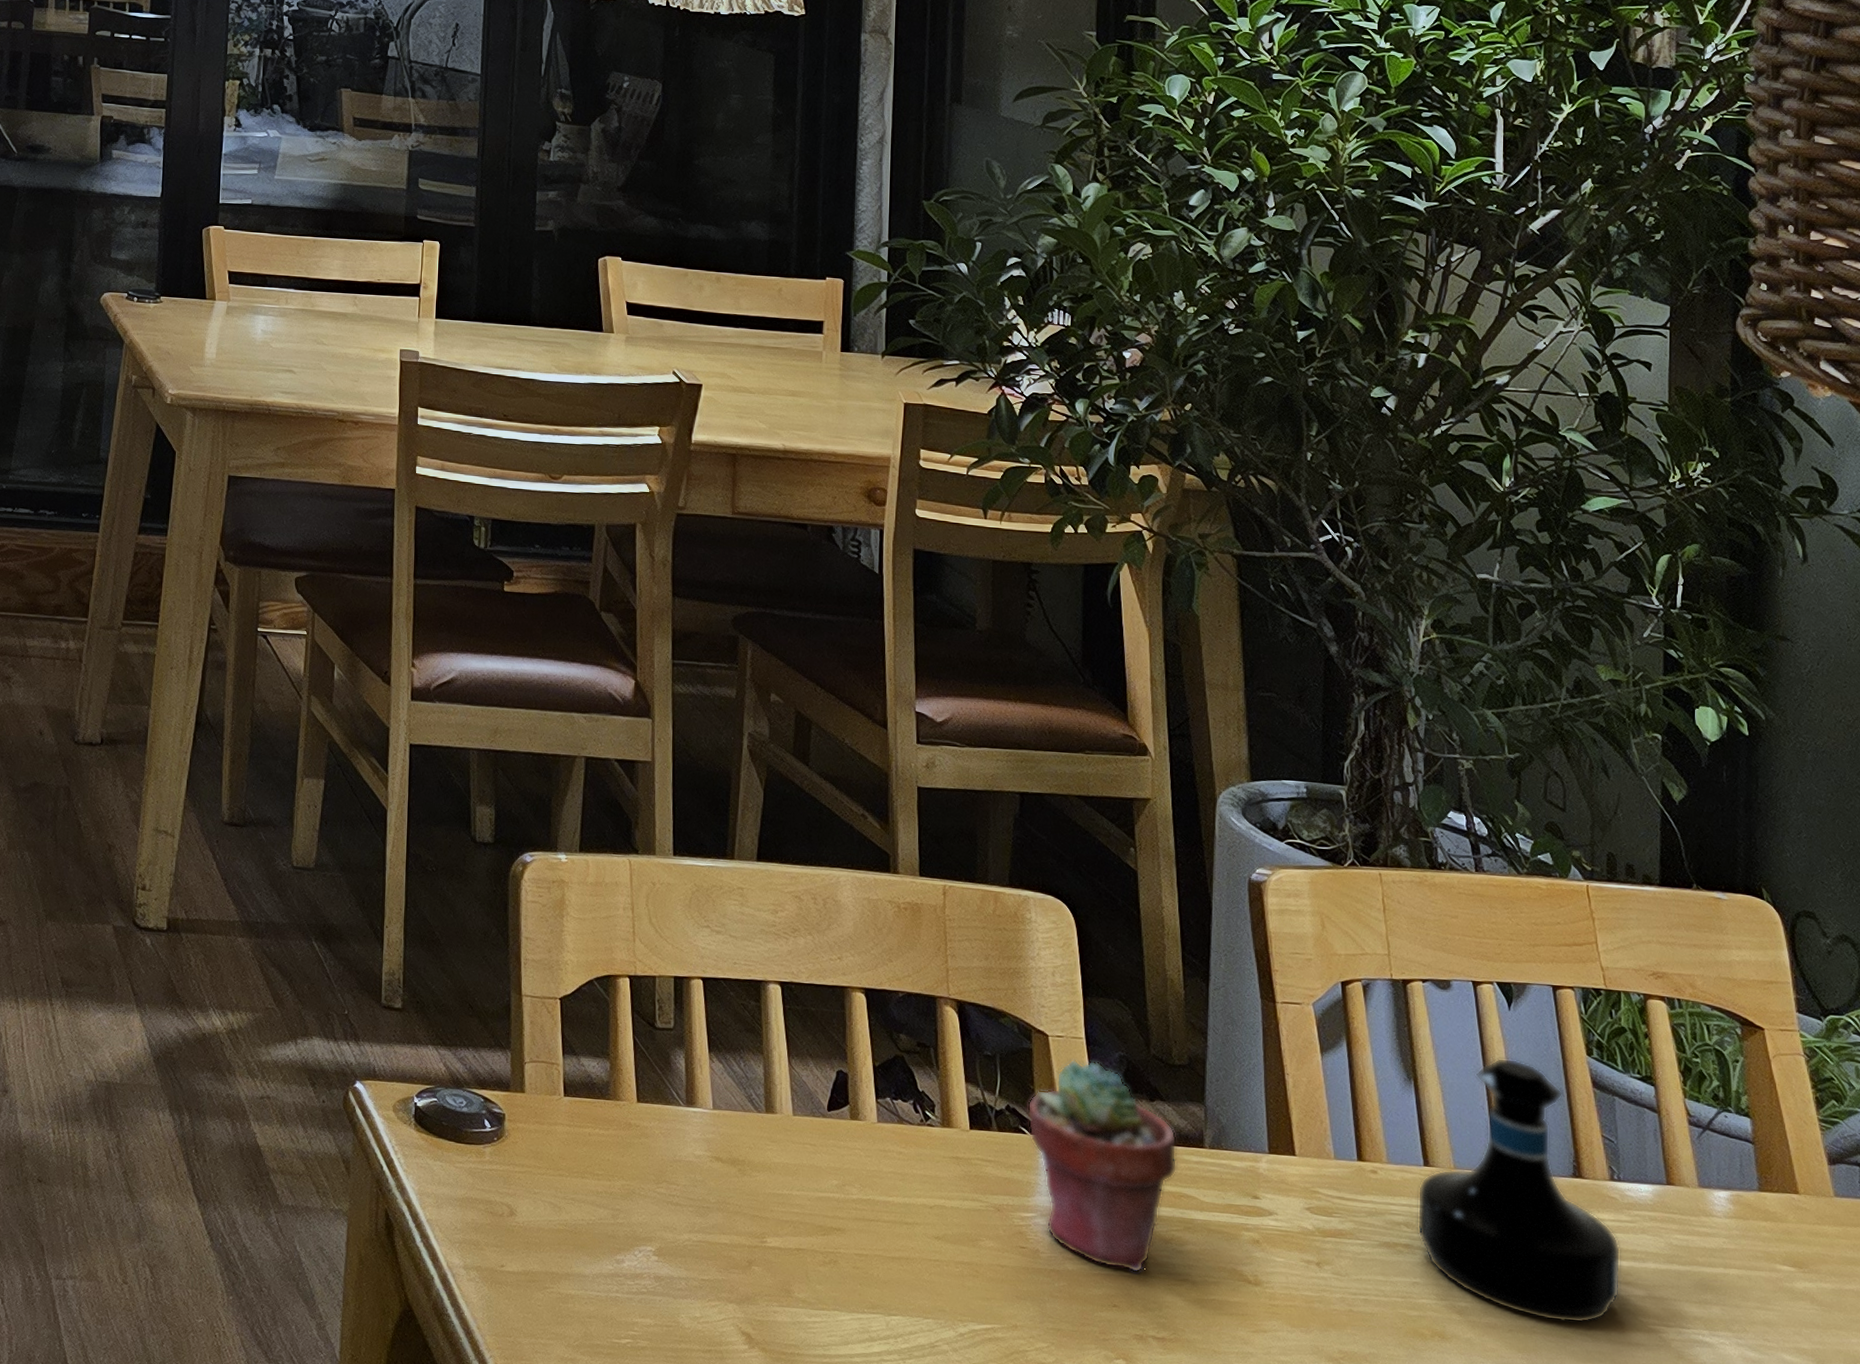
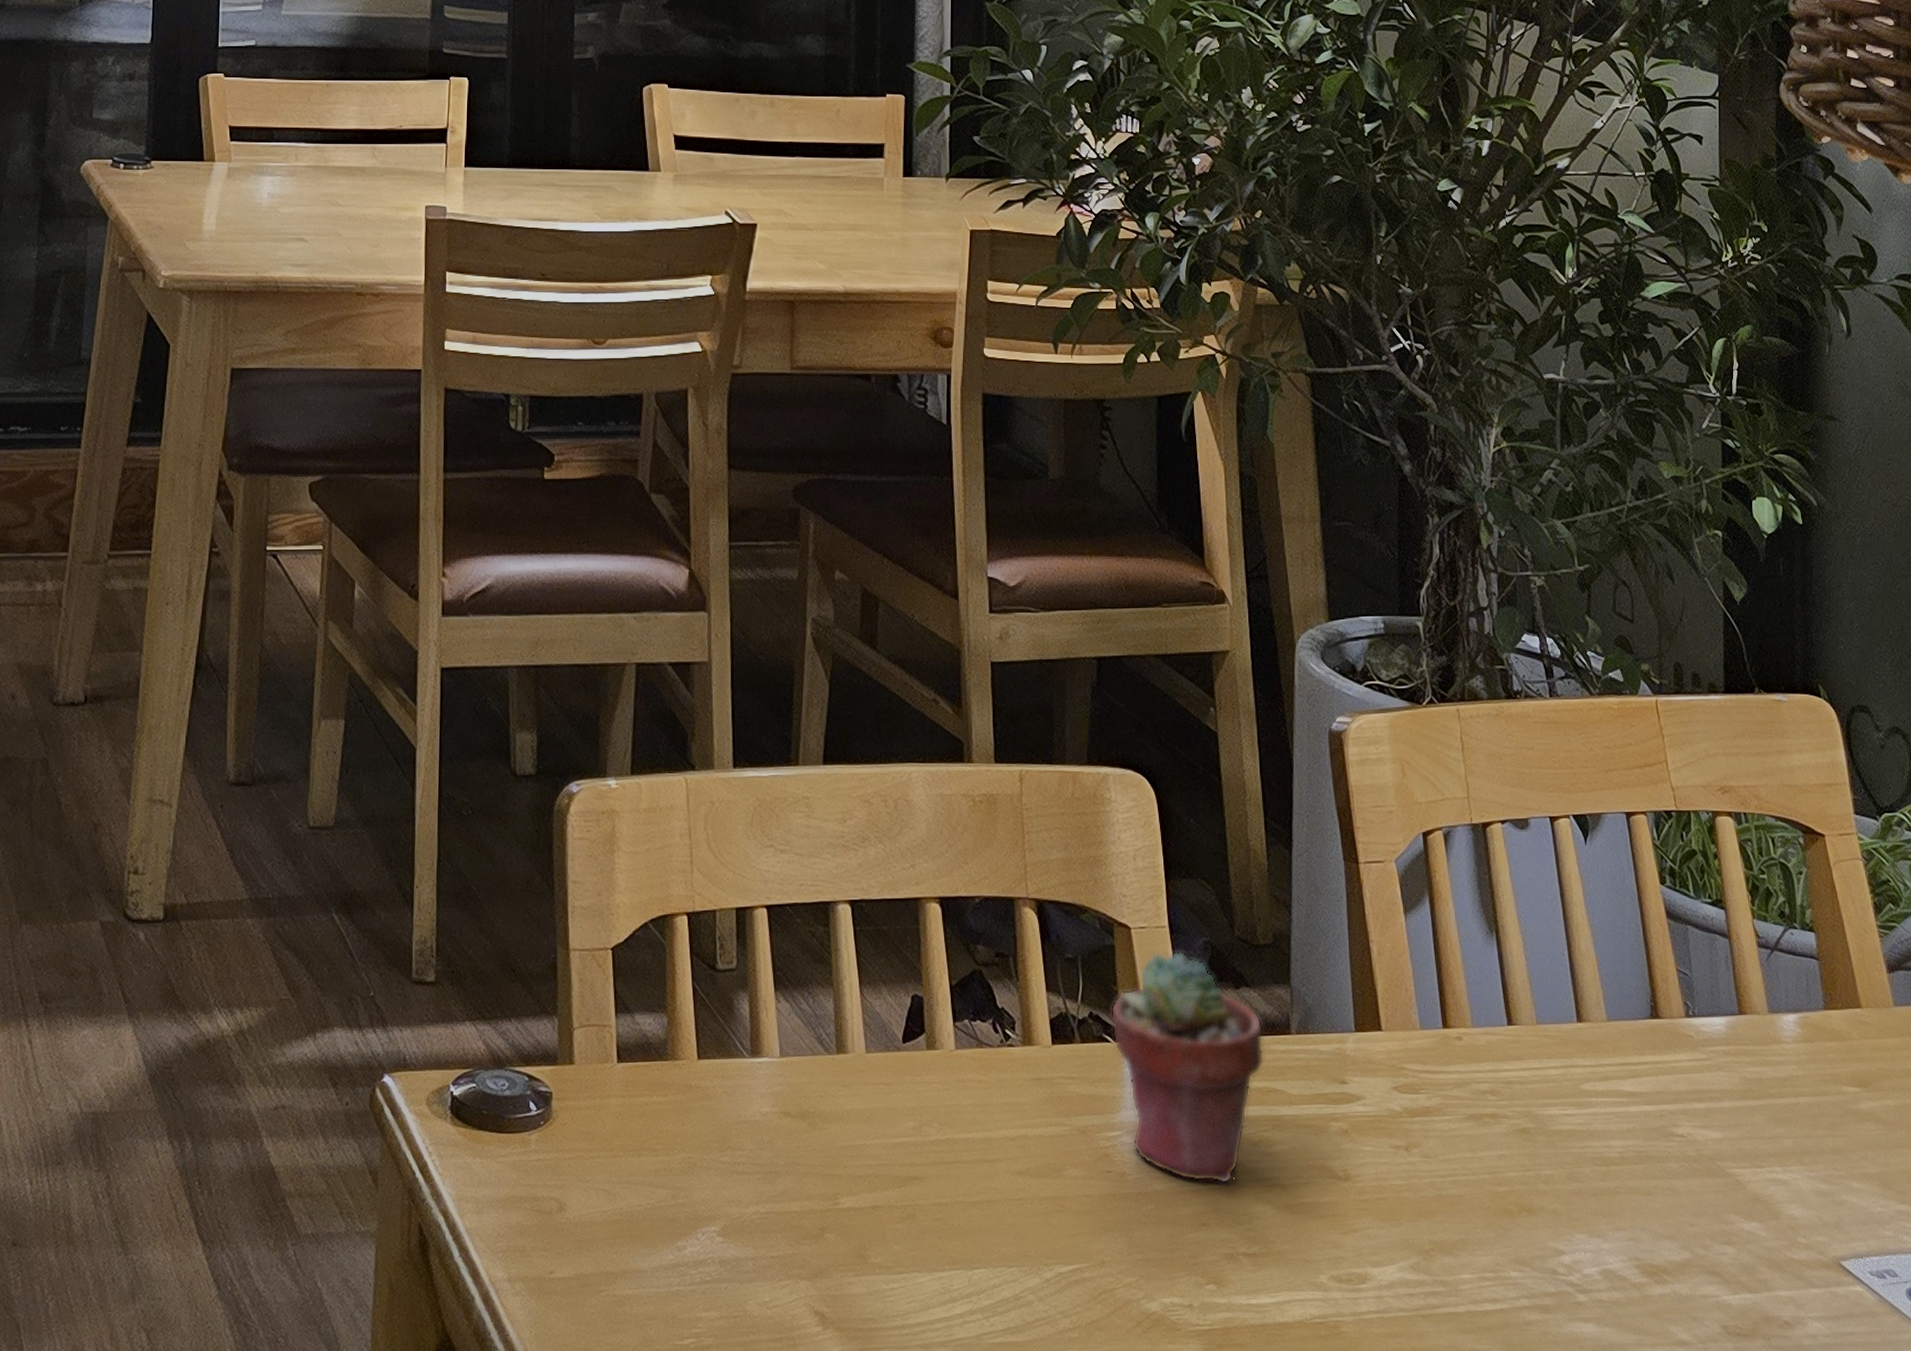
tequila bottle: present [1417,1057,1621,1324] -> none [1502,897,1698,1179]

